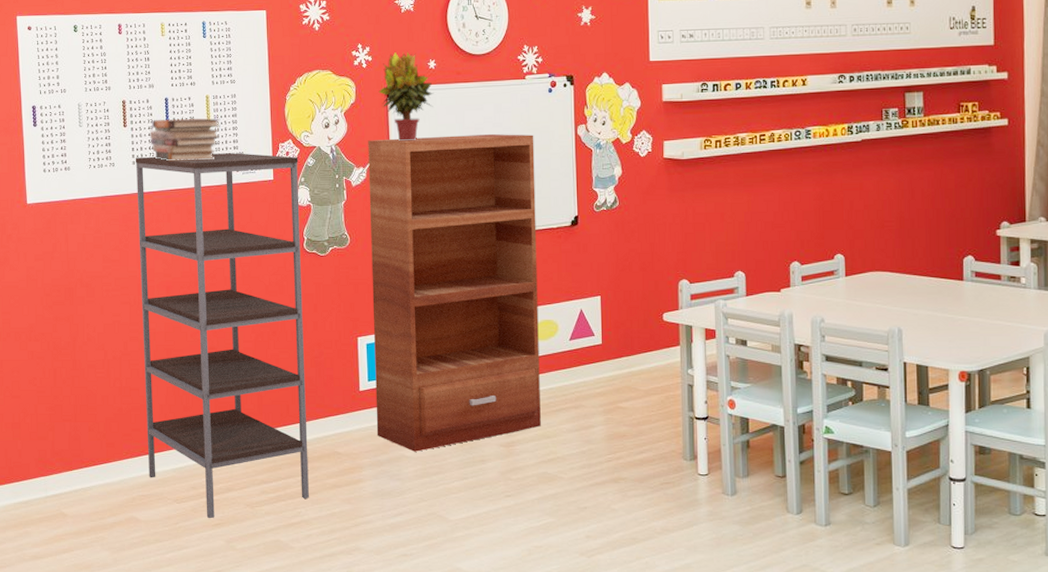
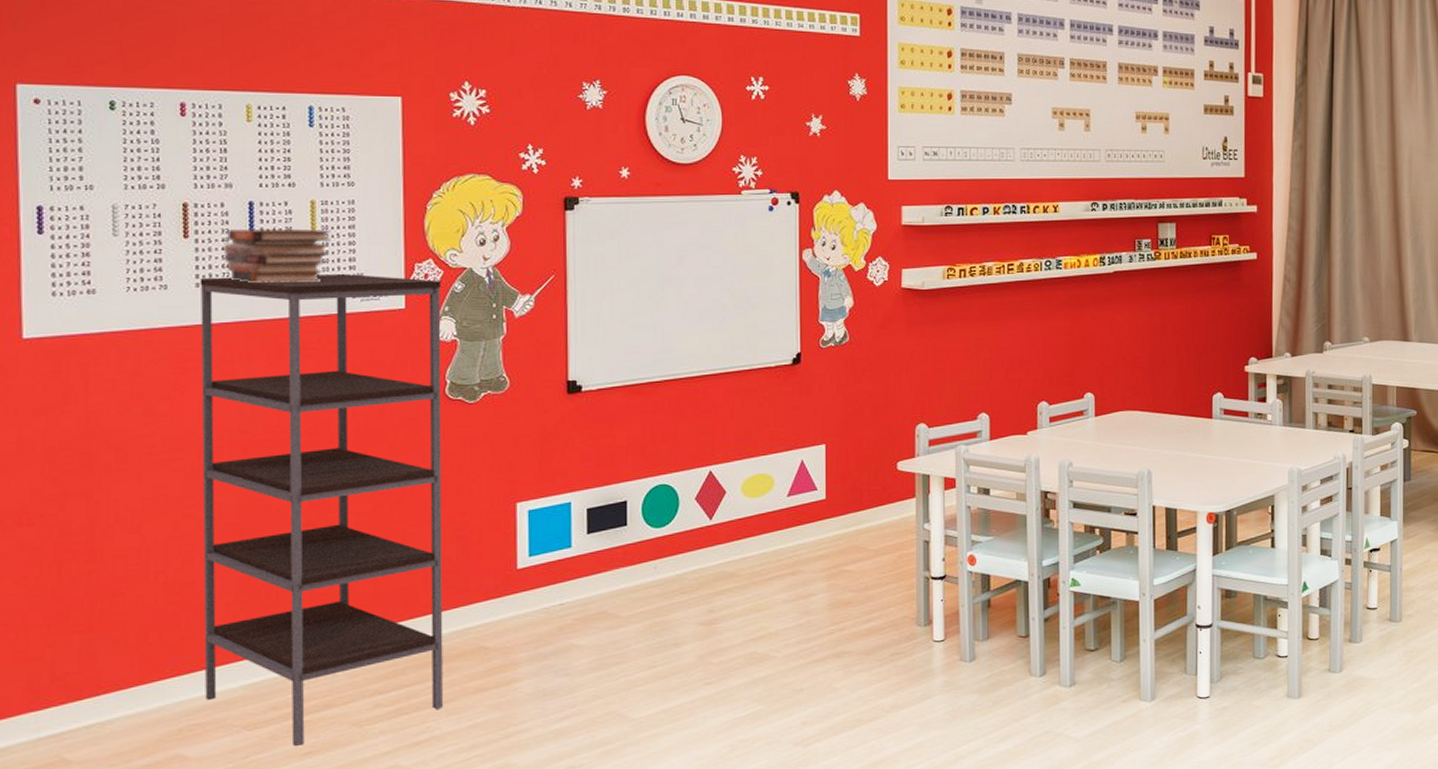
bookshelf: present [368,134,541,452] -> none [537,257,750,639]
potted plant: present [378,51,434,142] -> none [553,155,626,264]

